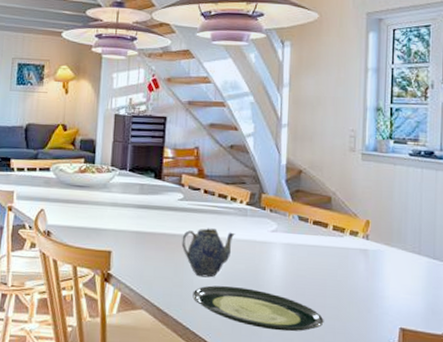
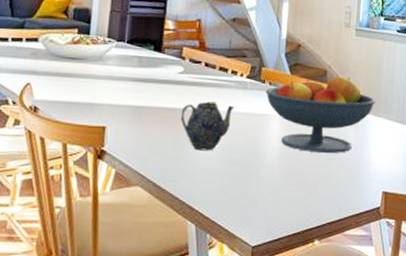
plate: present [192,285,324,332] -> none [190,159,316,201]
fruit bowl: none [266,203,388,285] -> present [265,76,376,154]

